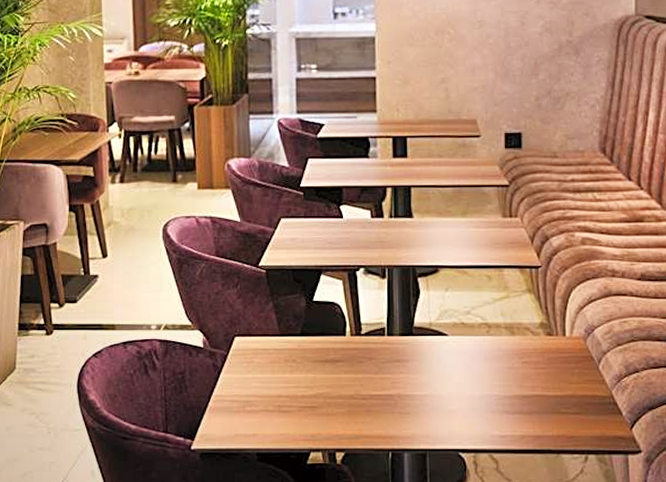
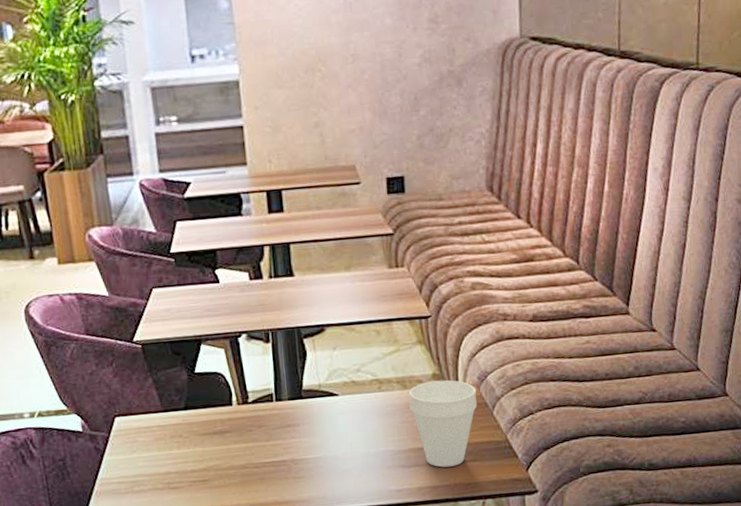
cup: none [516,330,584,417] -> present [409,380,478,468]

